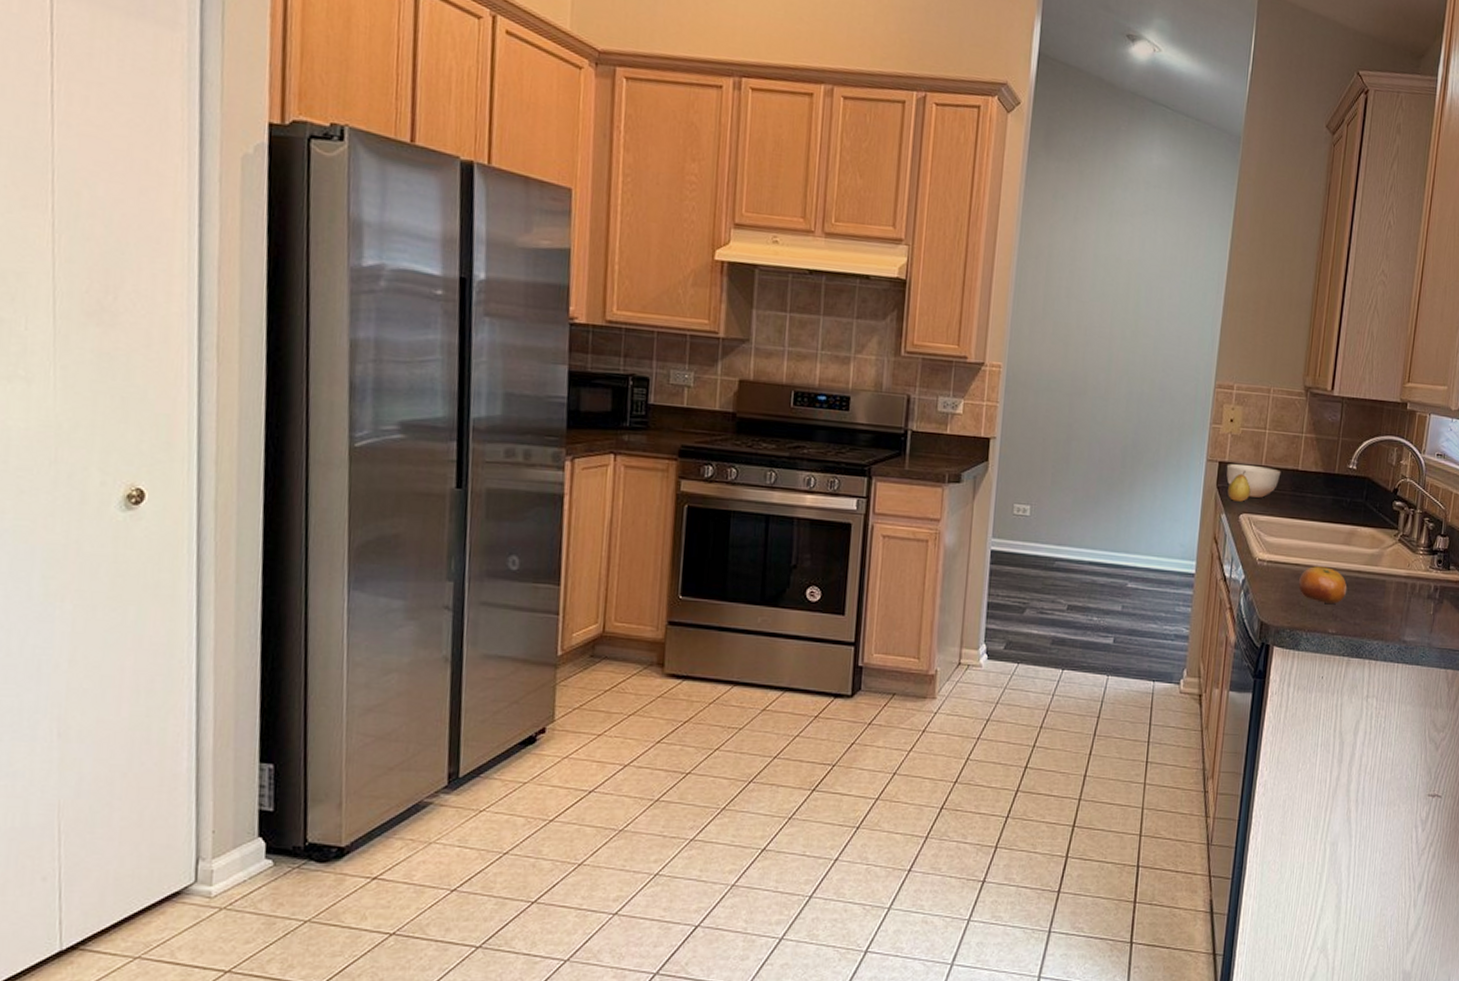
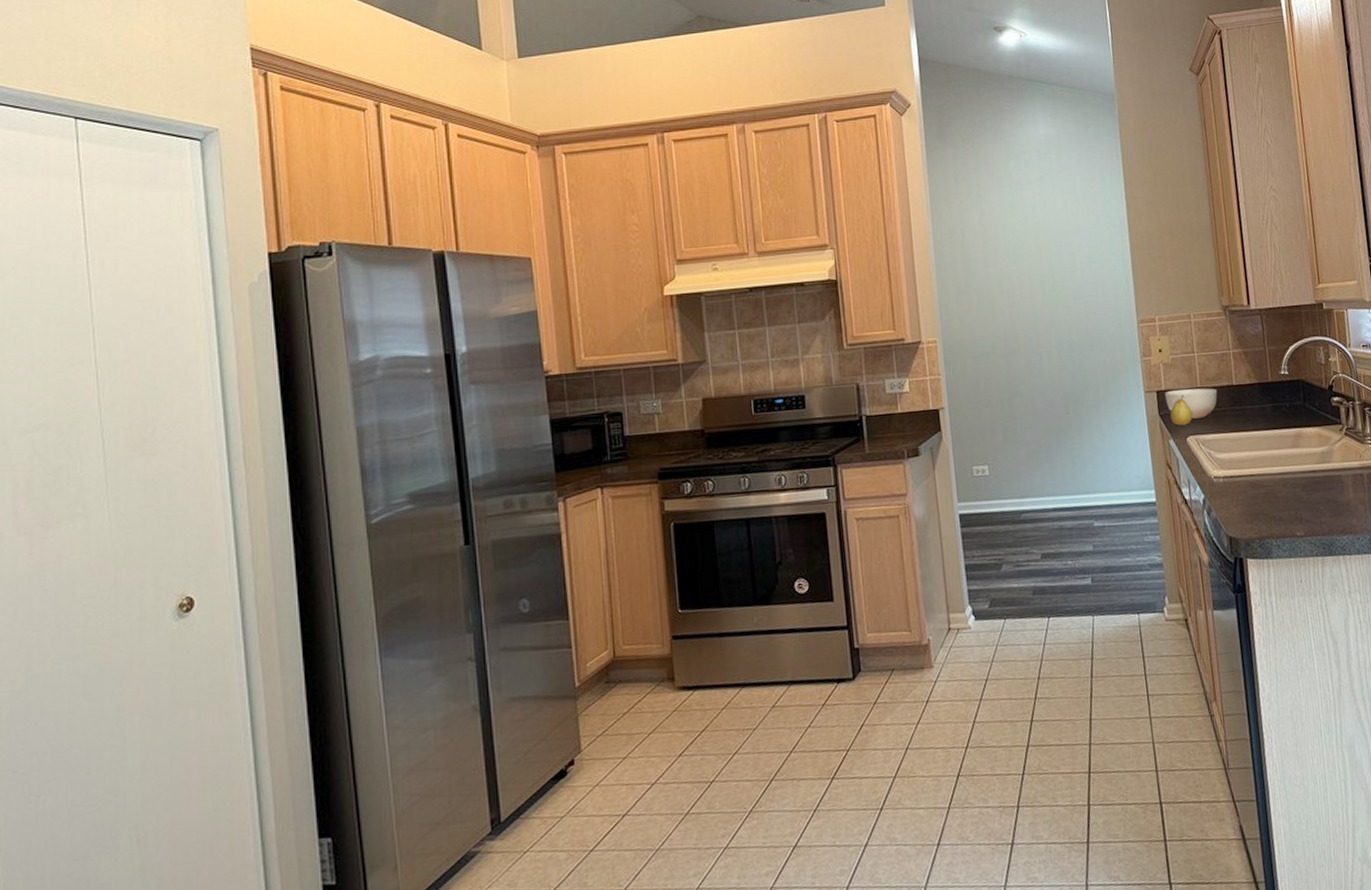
fruit: present [1299,566,1348,605] -> none [1257,472,1306,509]

